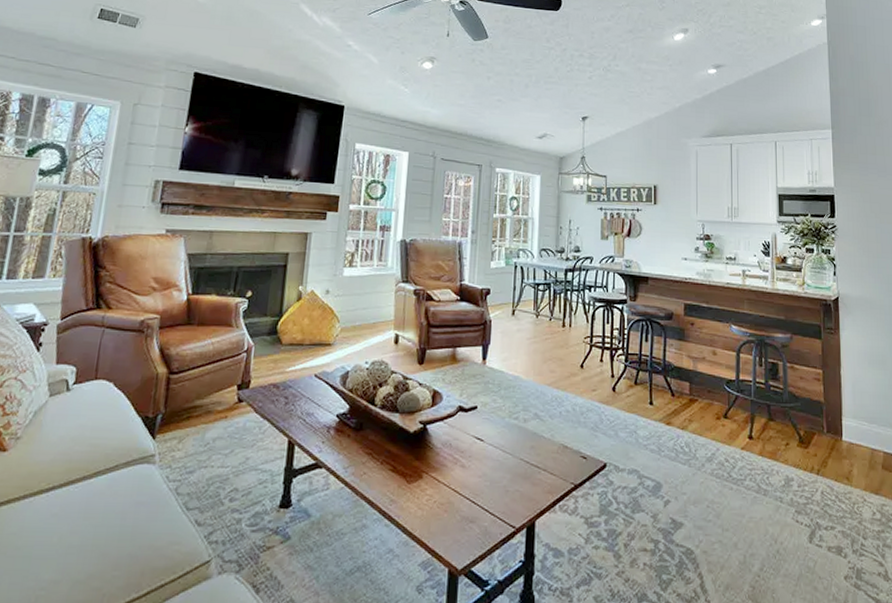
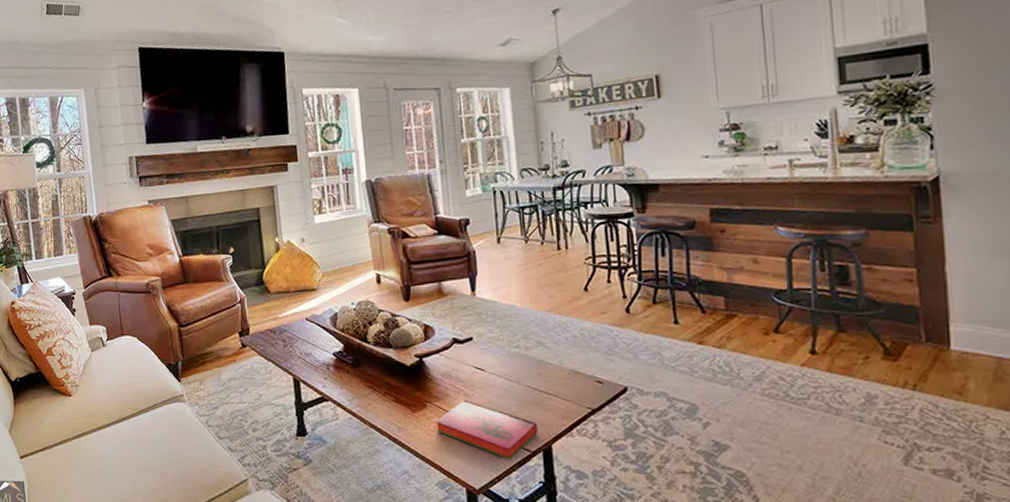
hardback book: none [428,471,525,537] -> present [435,399,538,460]

